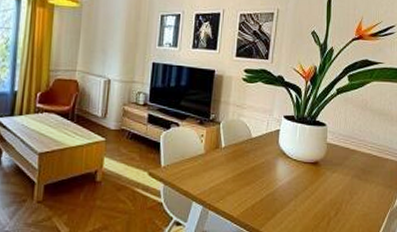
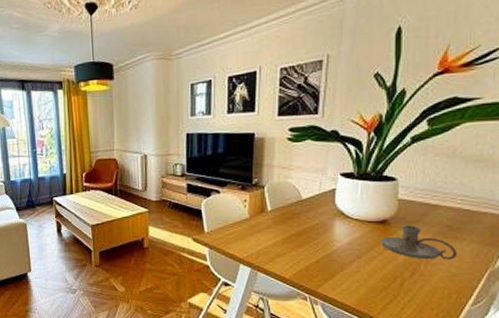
candle holder: none [313,167,368,200] -> present [381,225,457,260]

